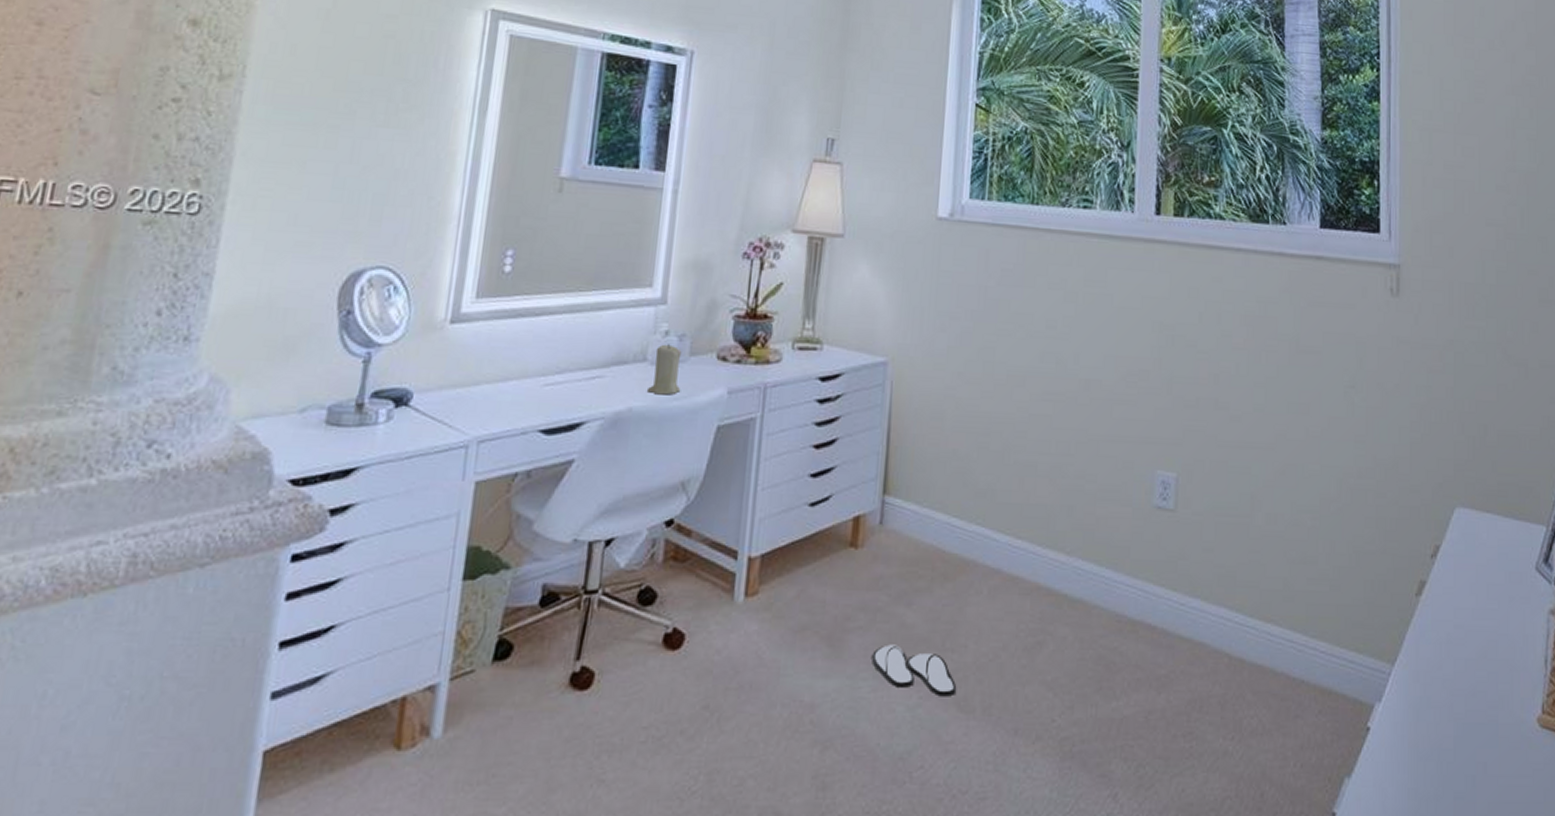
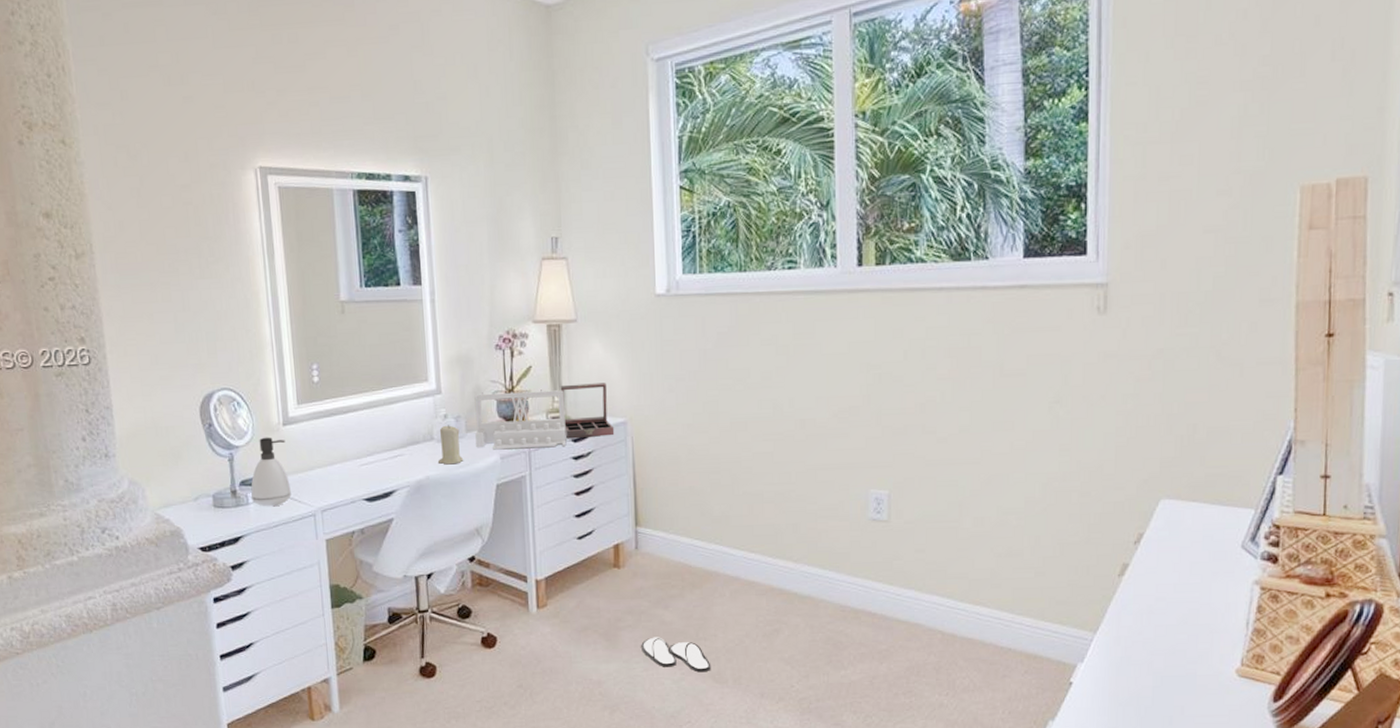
soap dispenser: none [383,335,449,431] -> present [251,437,291,507]
jewelry display stand: none [699,308,818,386] -> present [474,389,567,450]
jewelry box: none [812,310,872,378] -> present [560,383,615,439]

